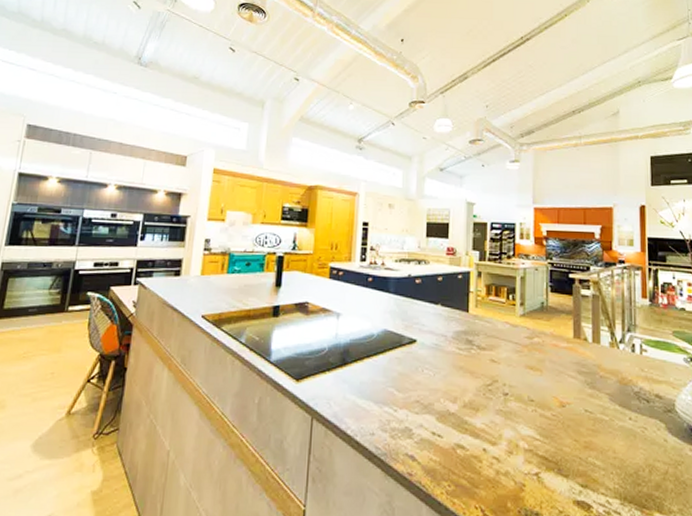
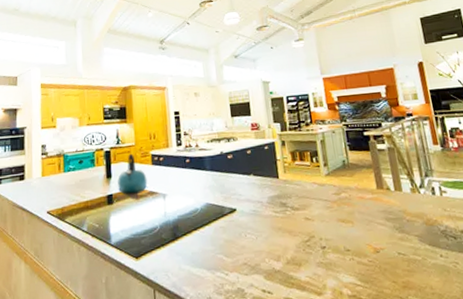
kettle: none [287,262,322,310] -> present [117,153,148,196]

